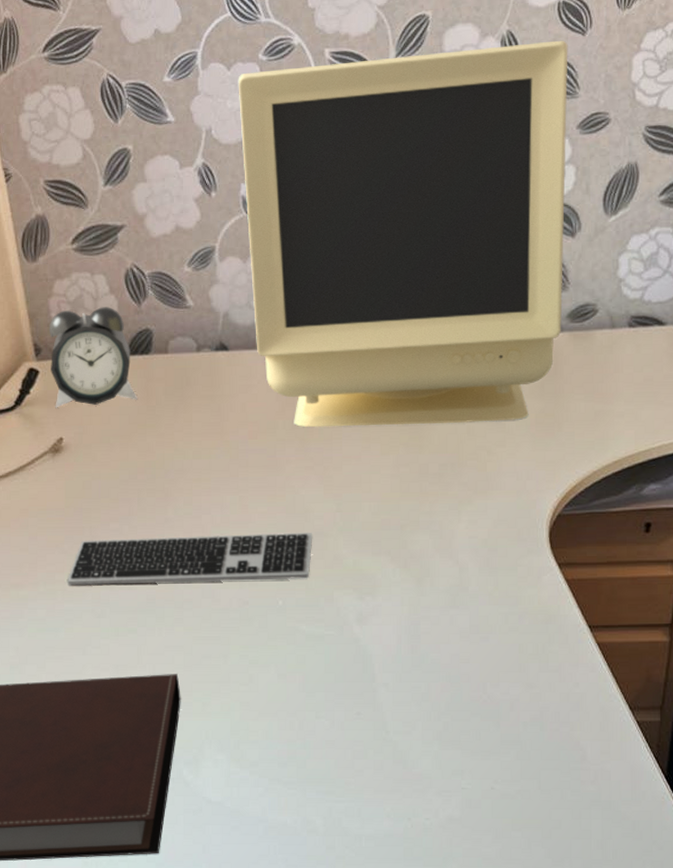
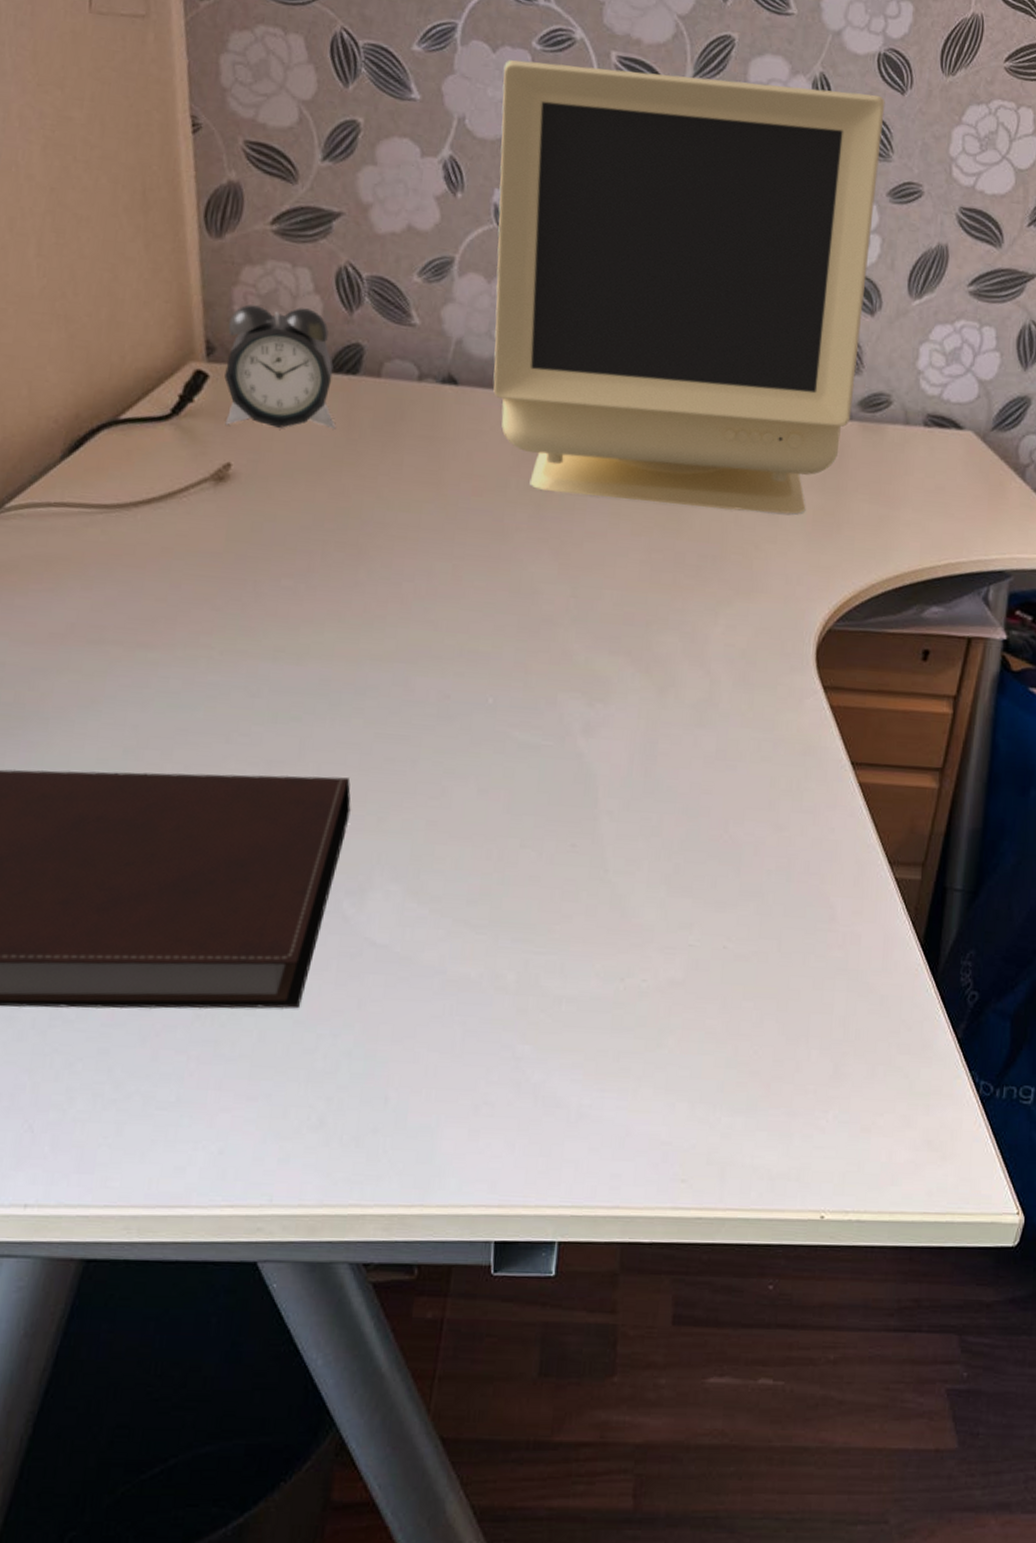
keyboard: present [67,533,313,585] -> none [214,596,540,675]

